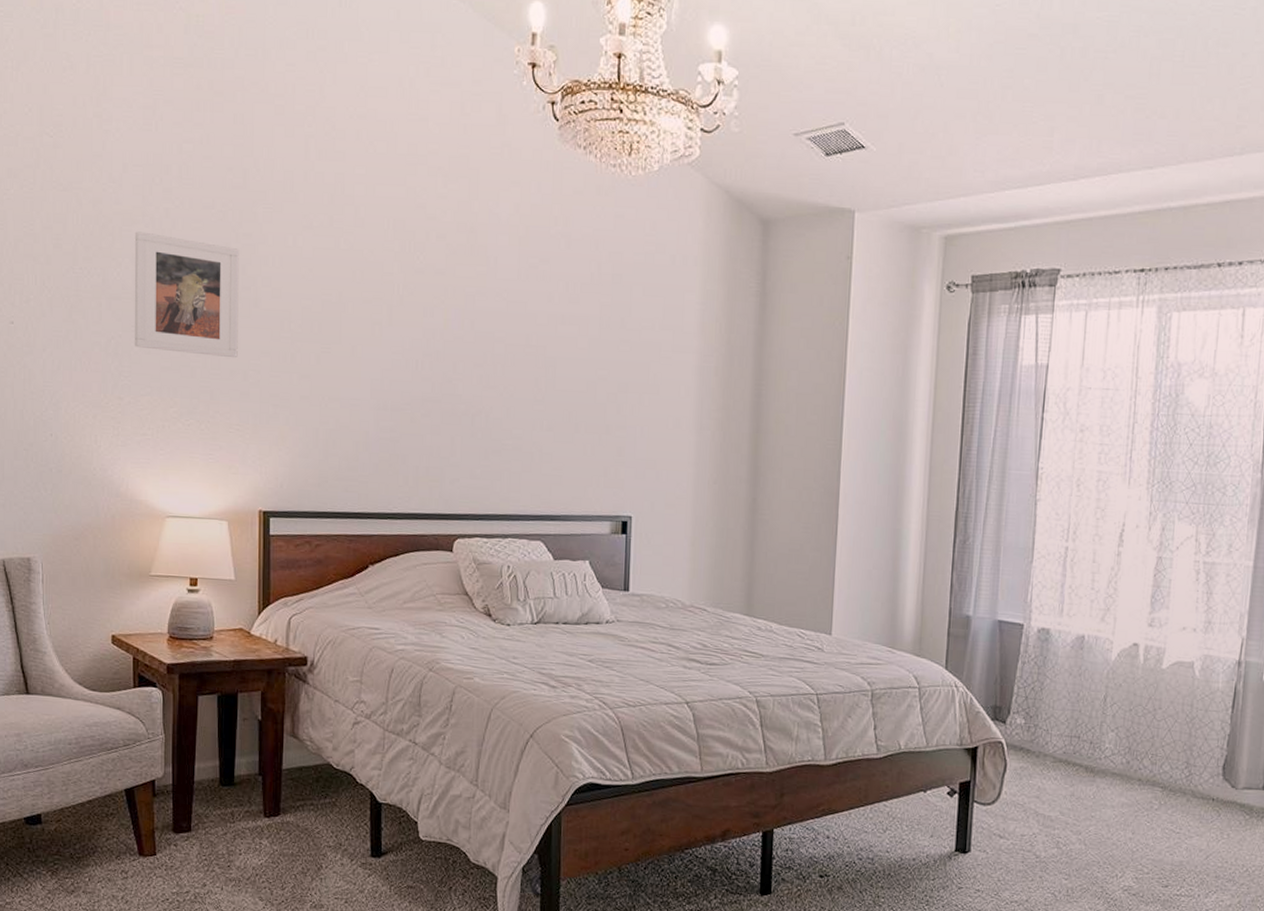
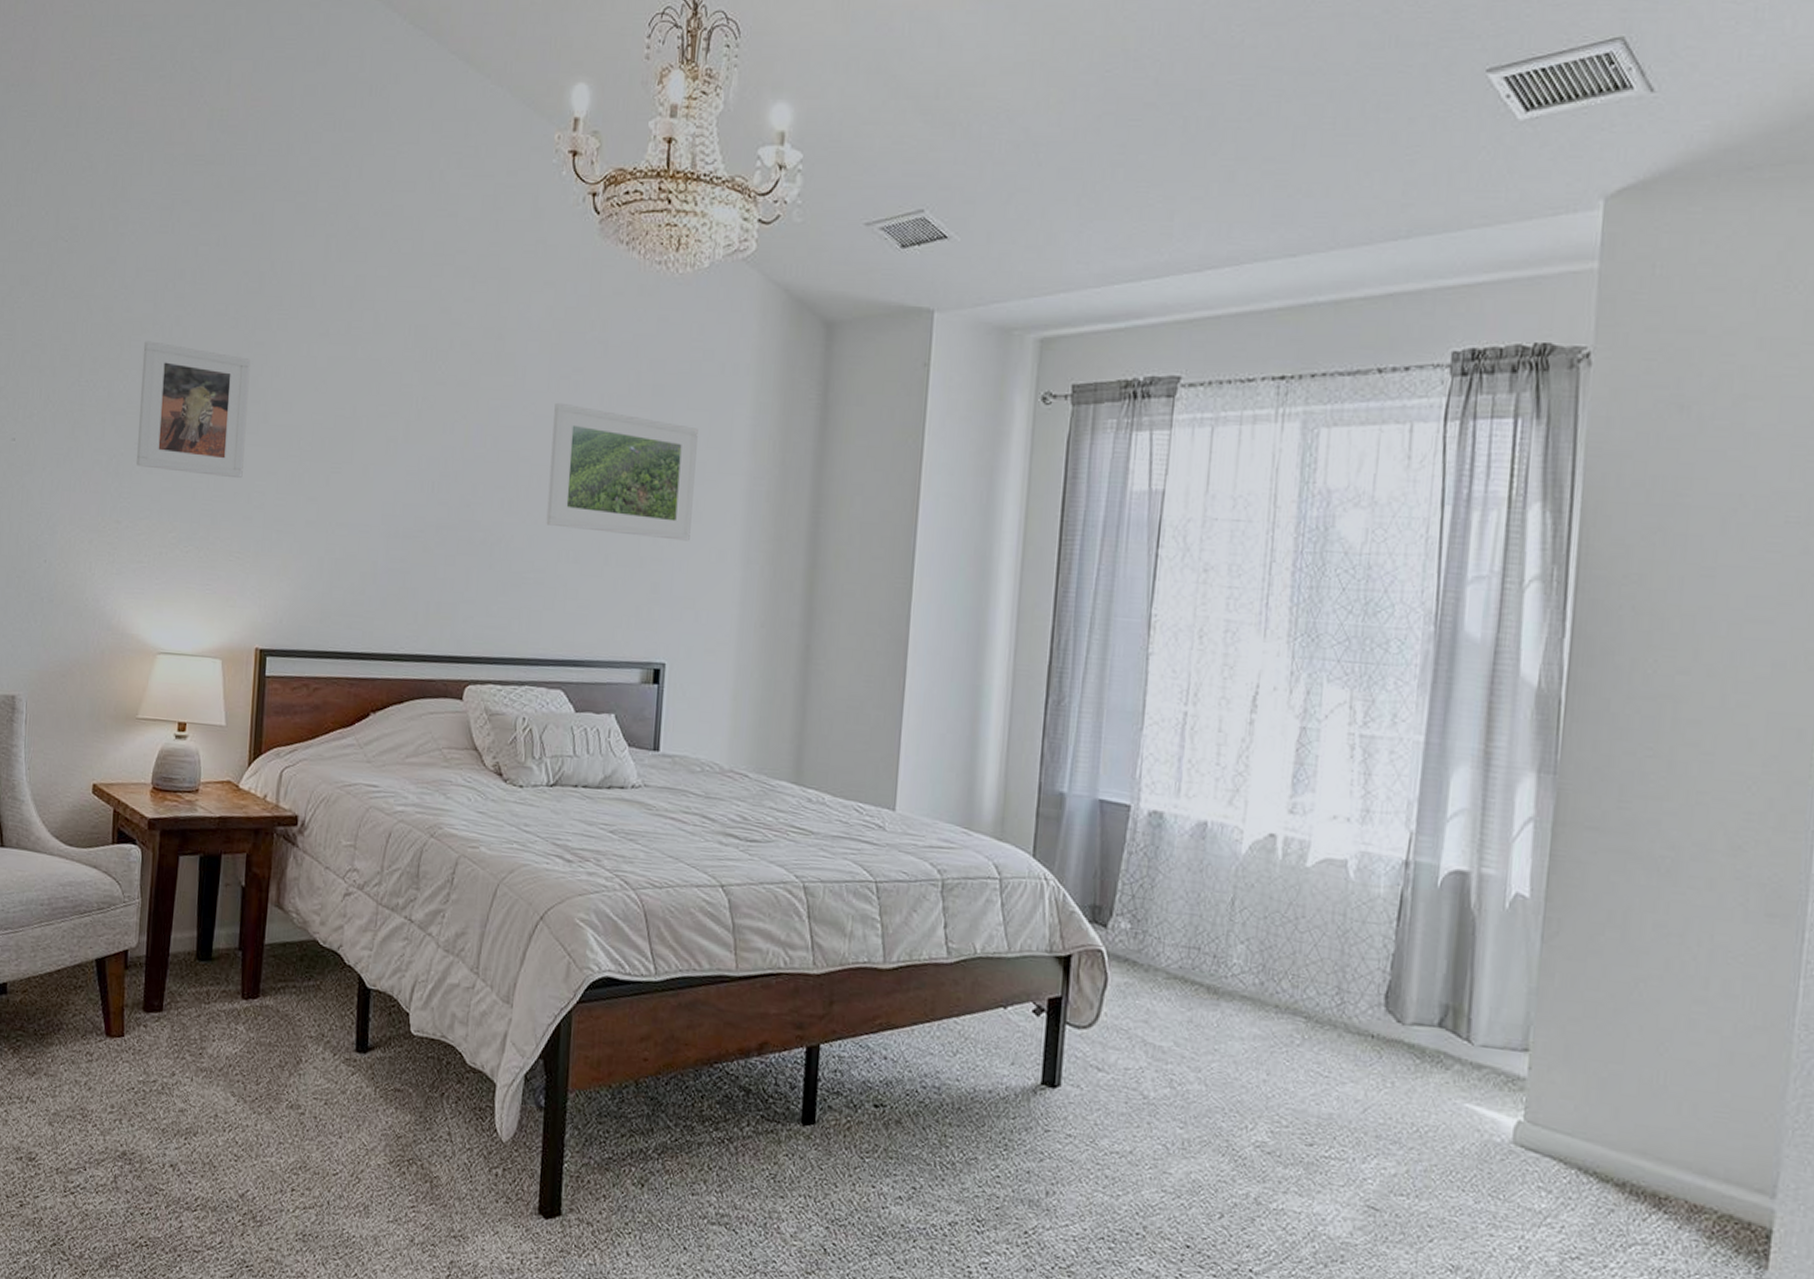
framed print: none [521,289,654,411] -> present [546,402,698,541]

